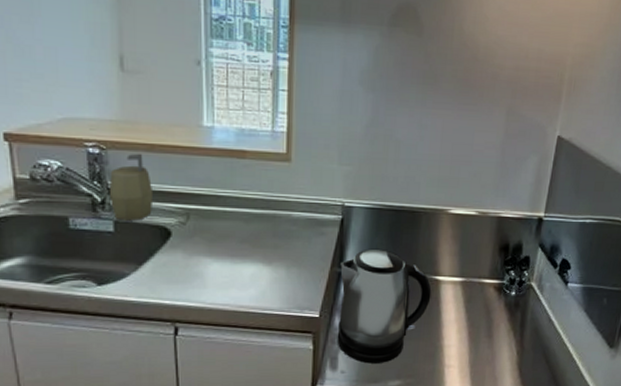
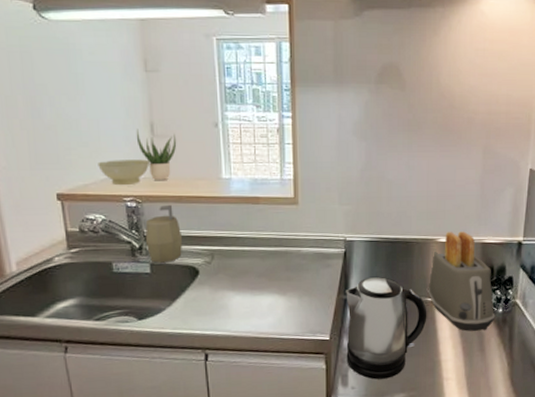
bowl: none [54,96,118,128] -> present [98,159,151,186]
potted plant: none [102,61,151,125] -> present [136,129,177,181]
toaster: none [432,202,507,315] -> present [426,231,495,332]

